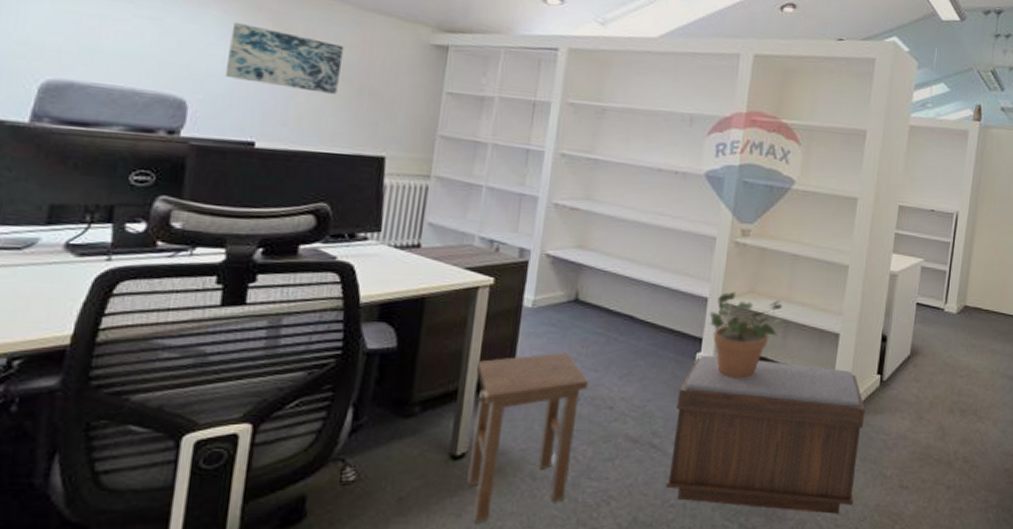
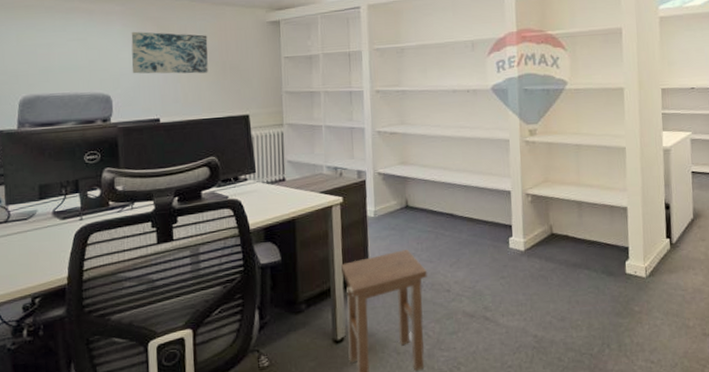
bench: present [666,355,866,514] -> none [499,237,664,363]
potted plant: present [709,291,790,379] -> none [514,182,583,256]

